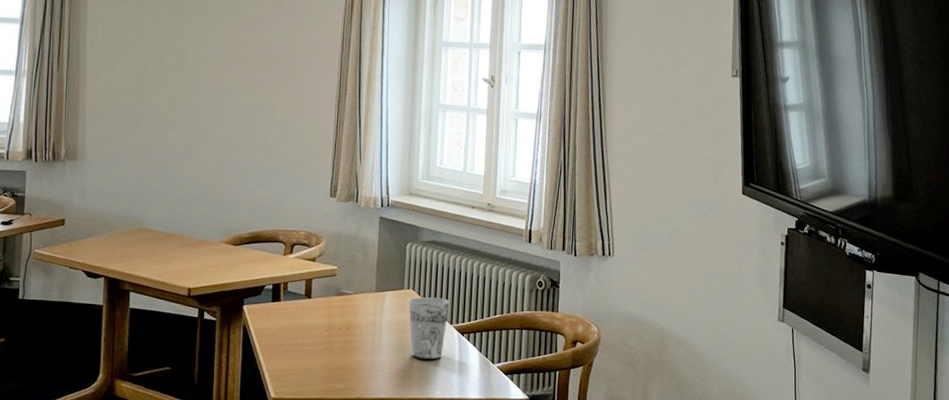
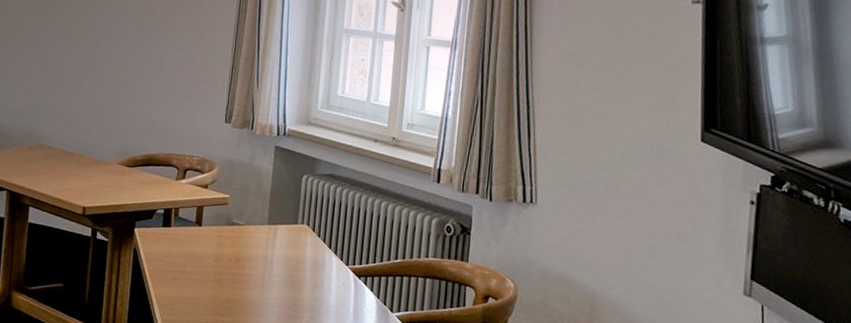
cup: present [408,297,450,360] -> none [302,233,347,302]

